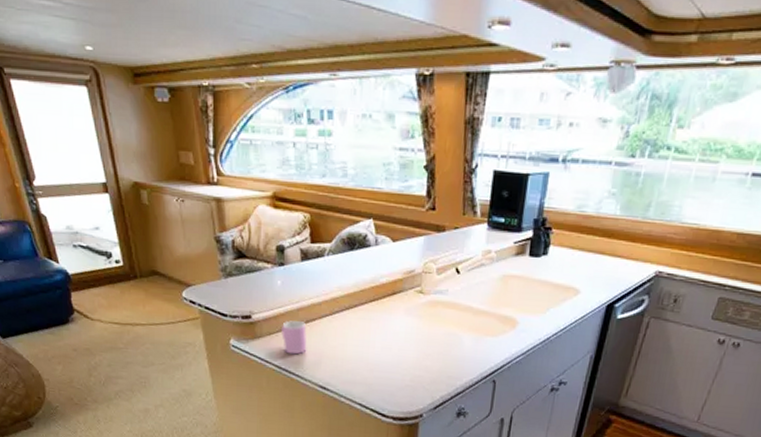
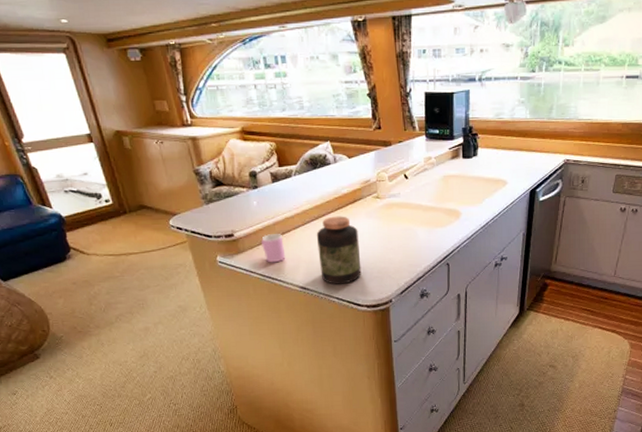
jar: none [344,308,394,389] -> present [316,216,362,285]

